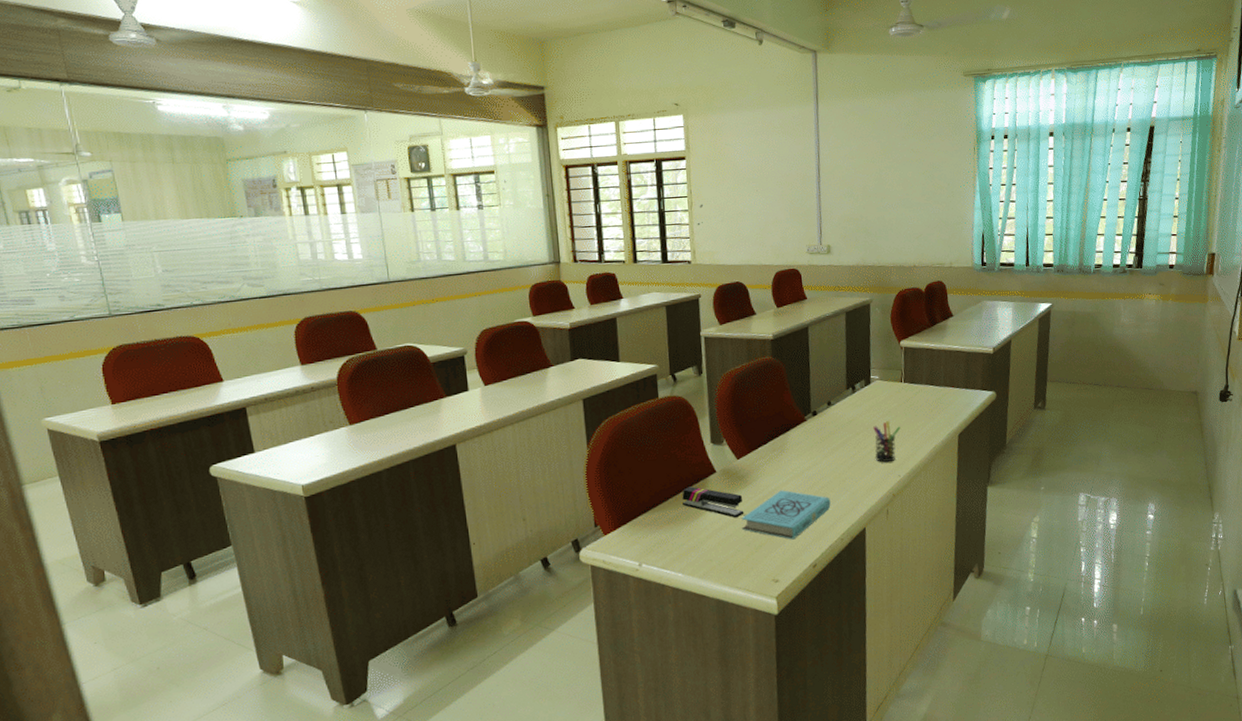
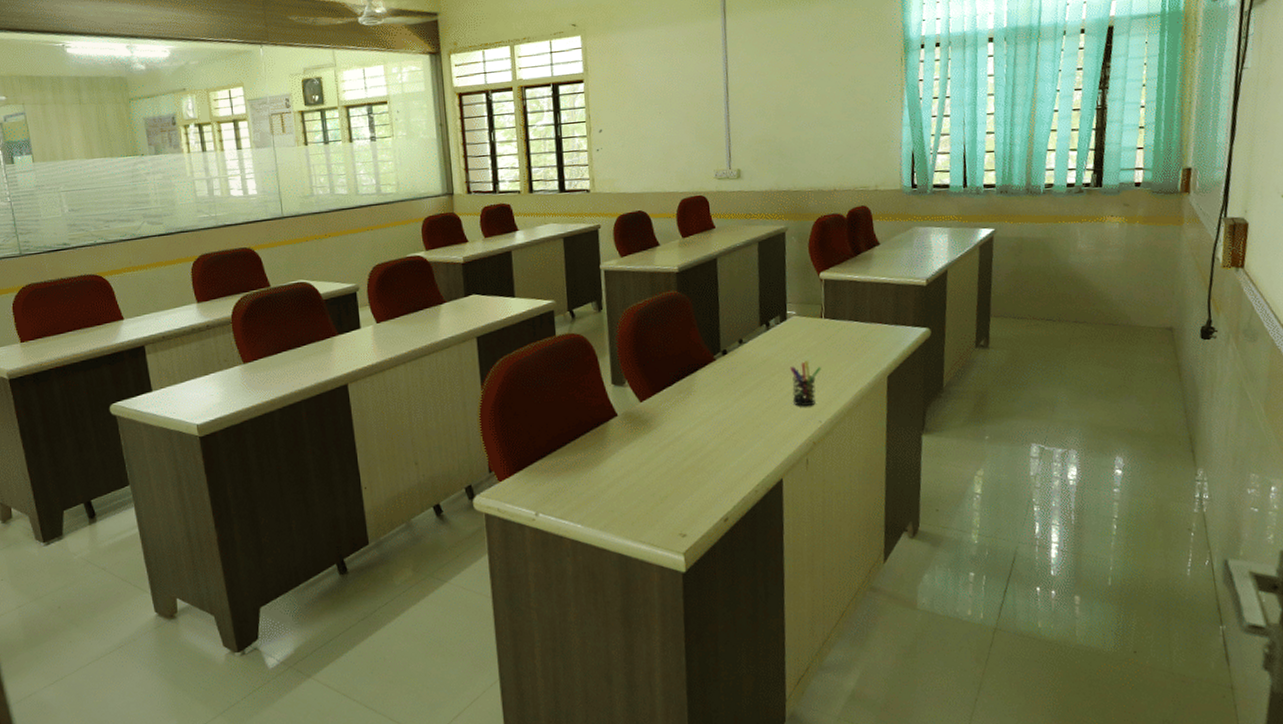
stapler: present [682,486,744,518] -> none [581,431,648,466]
book: present [741,490,831,540] -> none [645,436,744,491]

